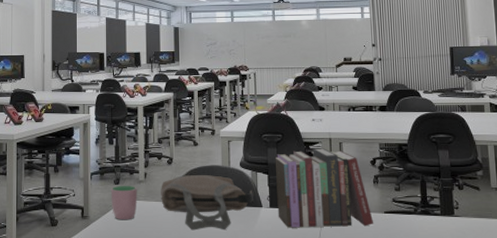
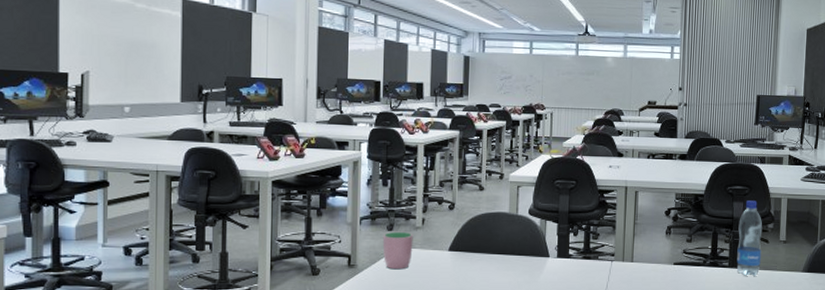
tote bag: present [161,175,253,231] -> none [439,222,541,281]
books: present [274,148,374,228] -> none [565,196,663,279]
bottle: none [446,148,475,224] -> present [736,200,763,276]

